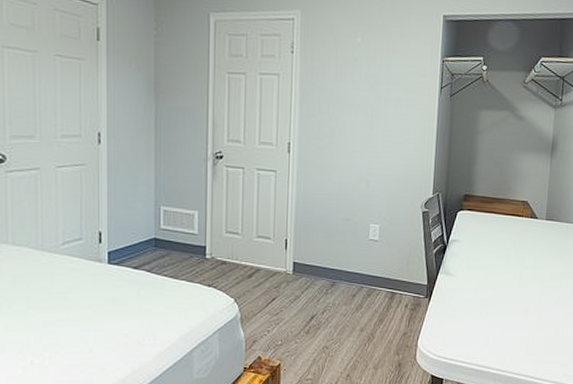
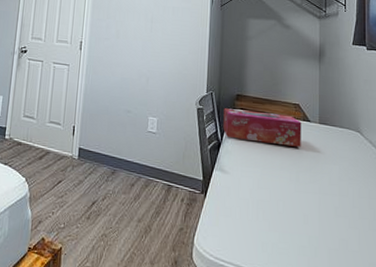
tissue box: none [449,210,529,245] -> present [223,108,302,147]

